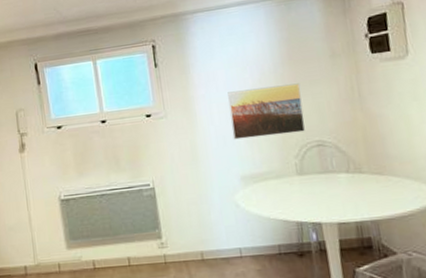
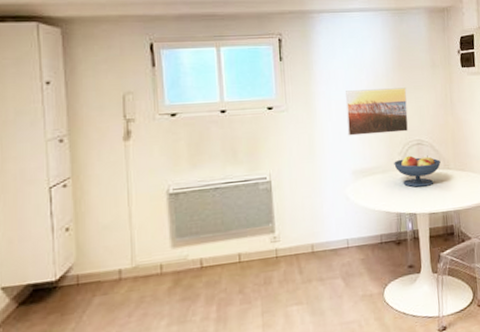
fruit bowl: none [289,158,350,194] -> present [394,155,441,187]

